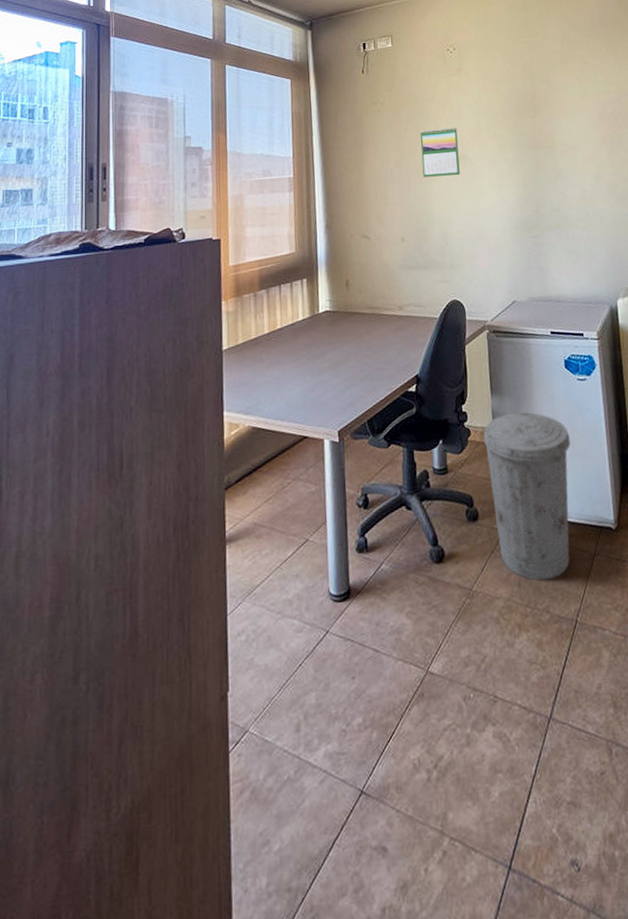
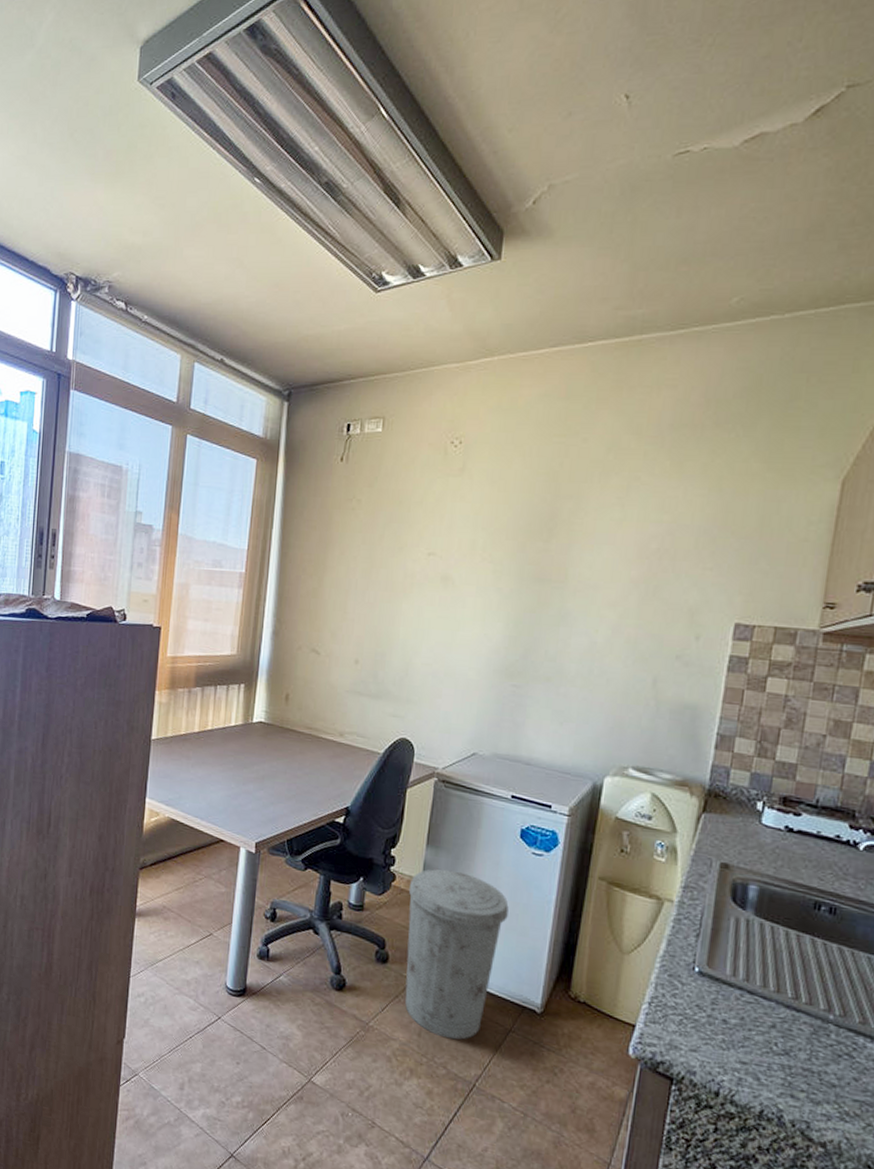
calendar: present [420,127,461,177] -> none [393,539,445,600]

